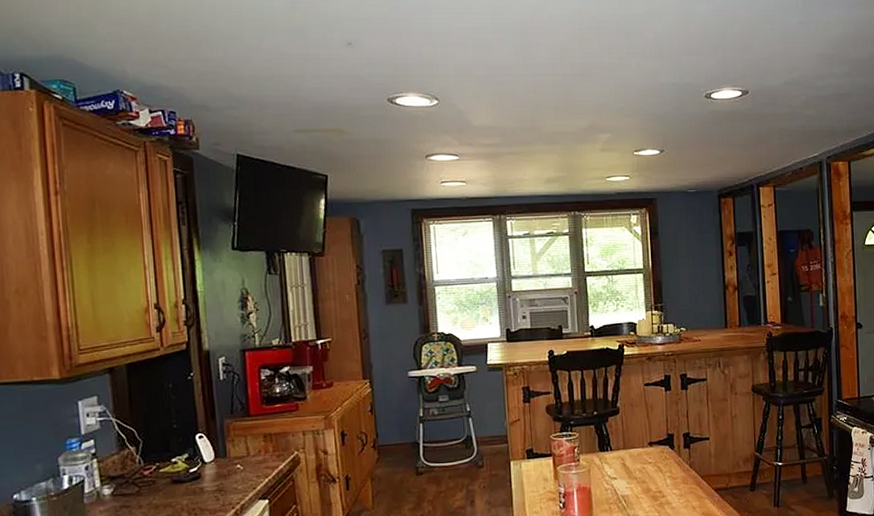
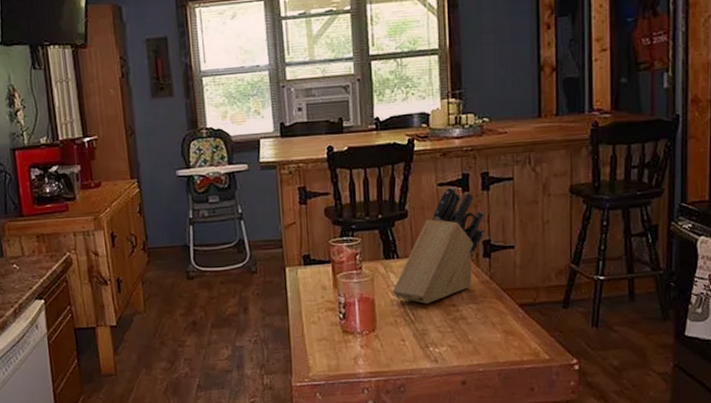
knife block: none [606,387,684,491] -> present [392,187,485,303]

